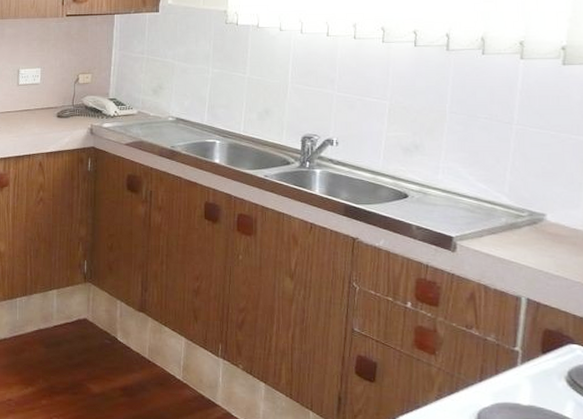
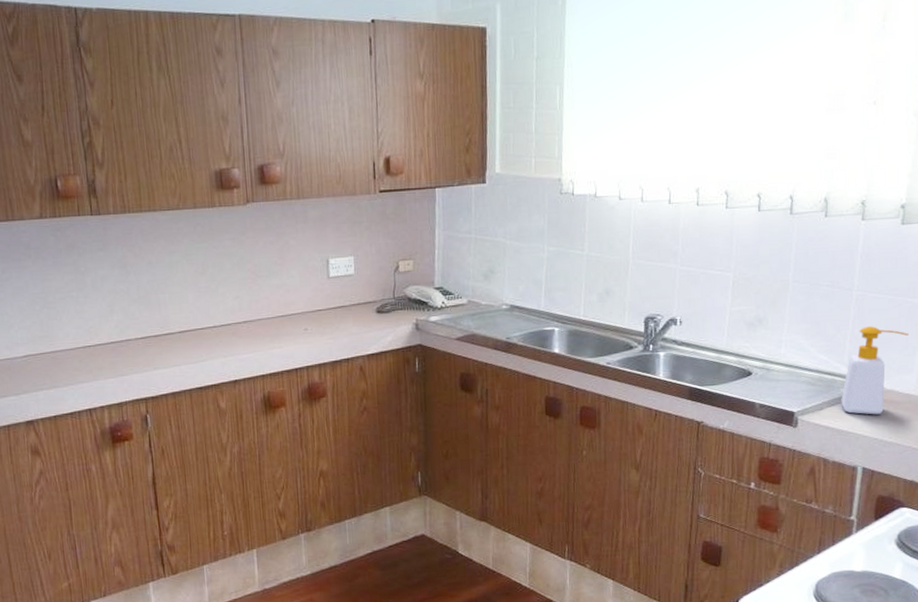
soap bottle: none [502,160,575,247] -> present [841,326,910,415]

